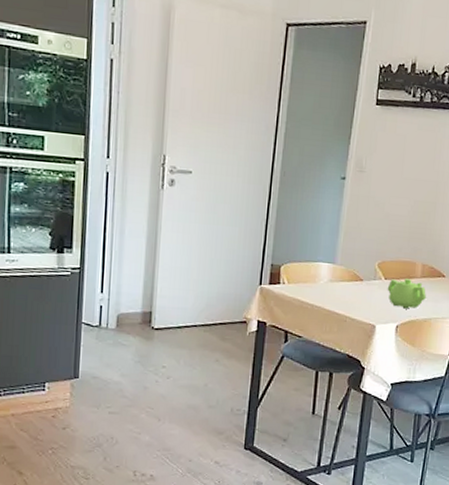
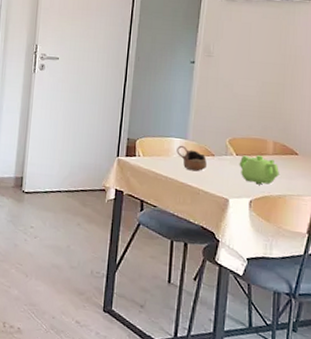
cup: none [324,270,355,298] -> present [177,145,207,172]

